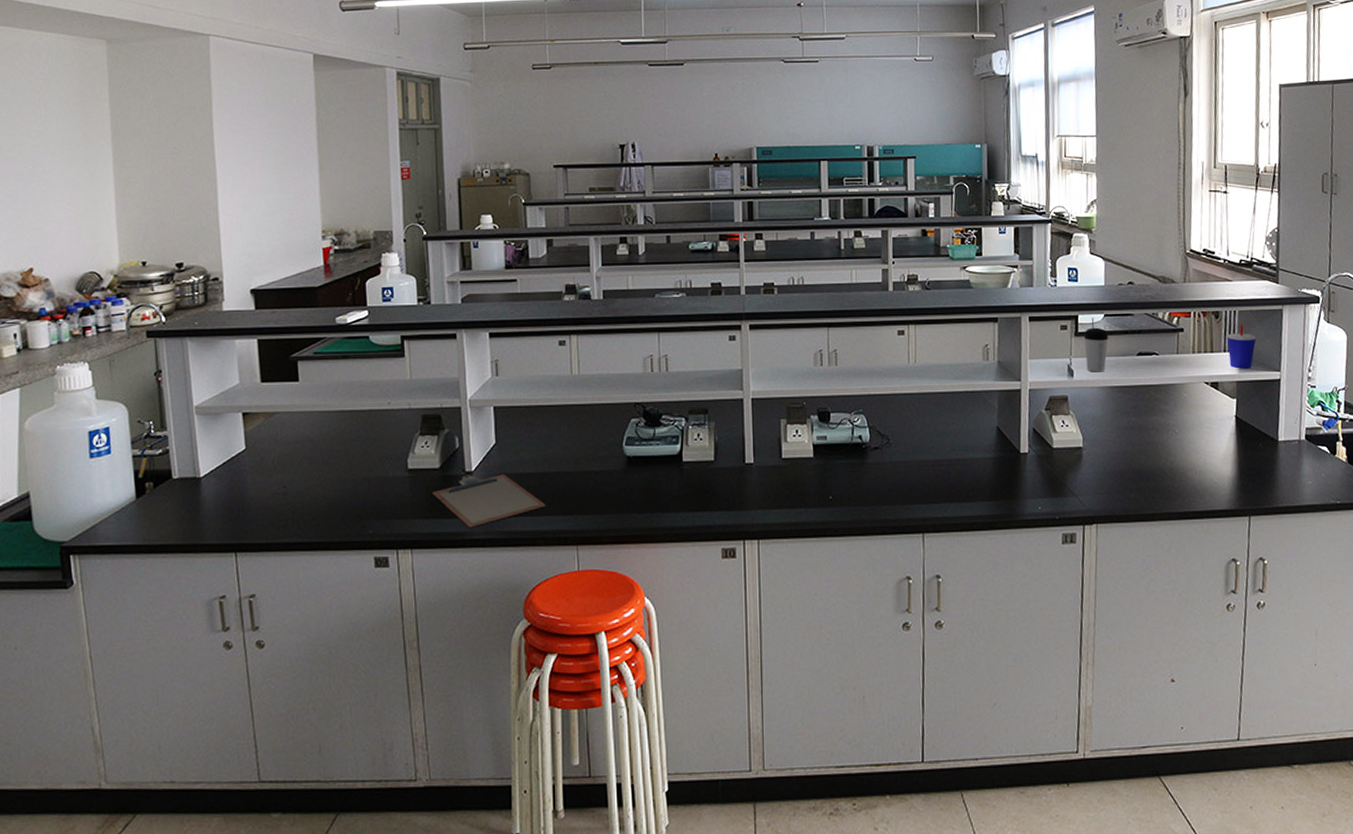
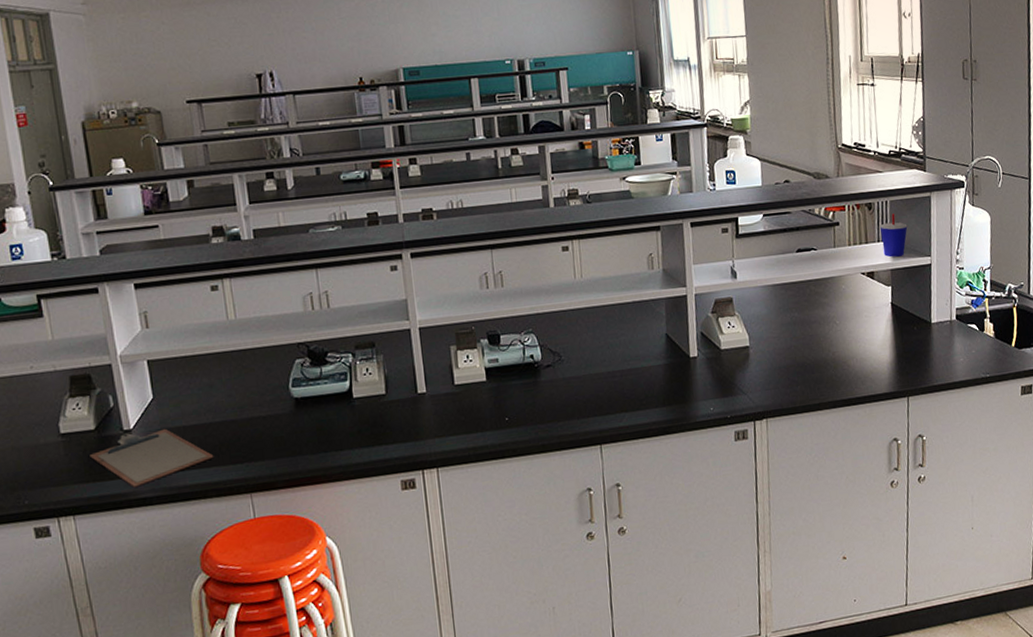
beverage cup: present [1084,317,1109,372] -> none [745,218,769,272]

